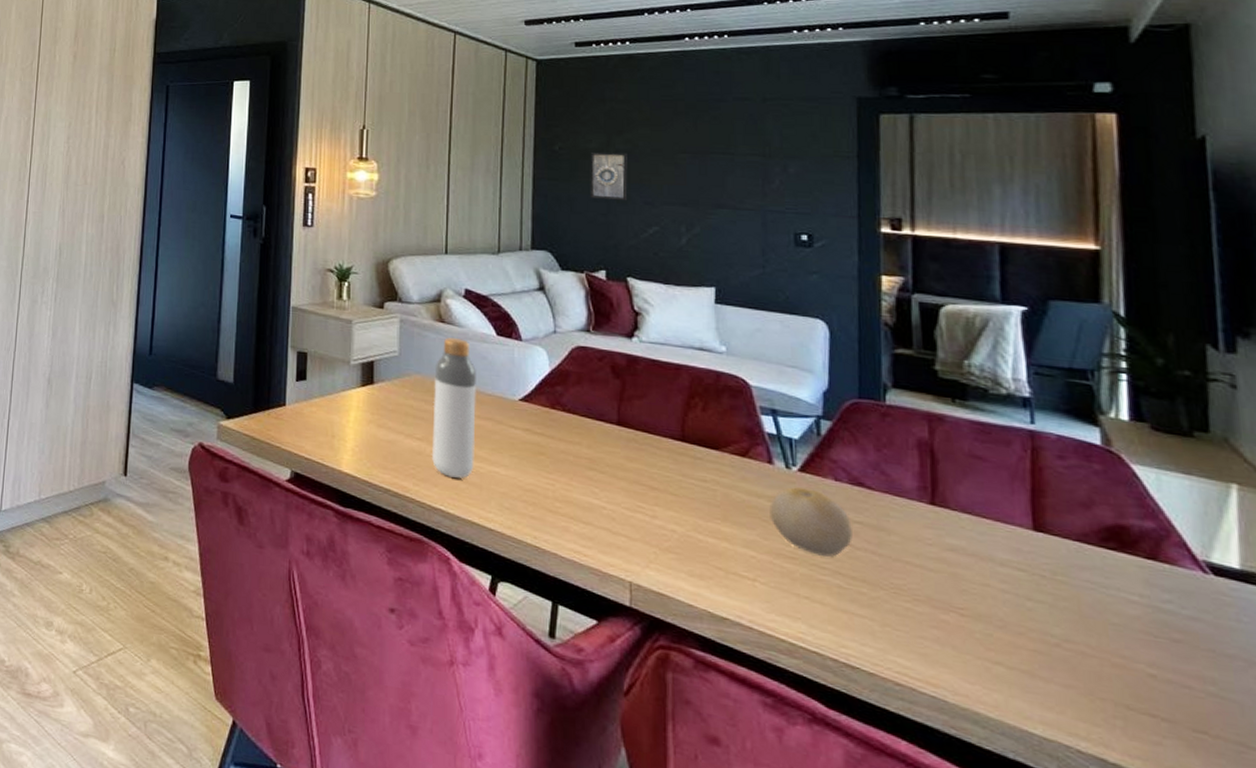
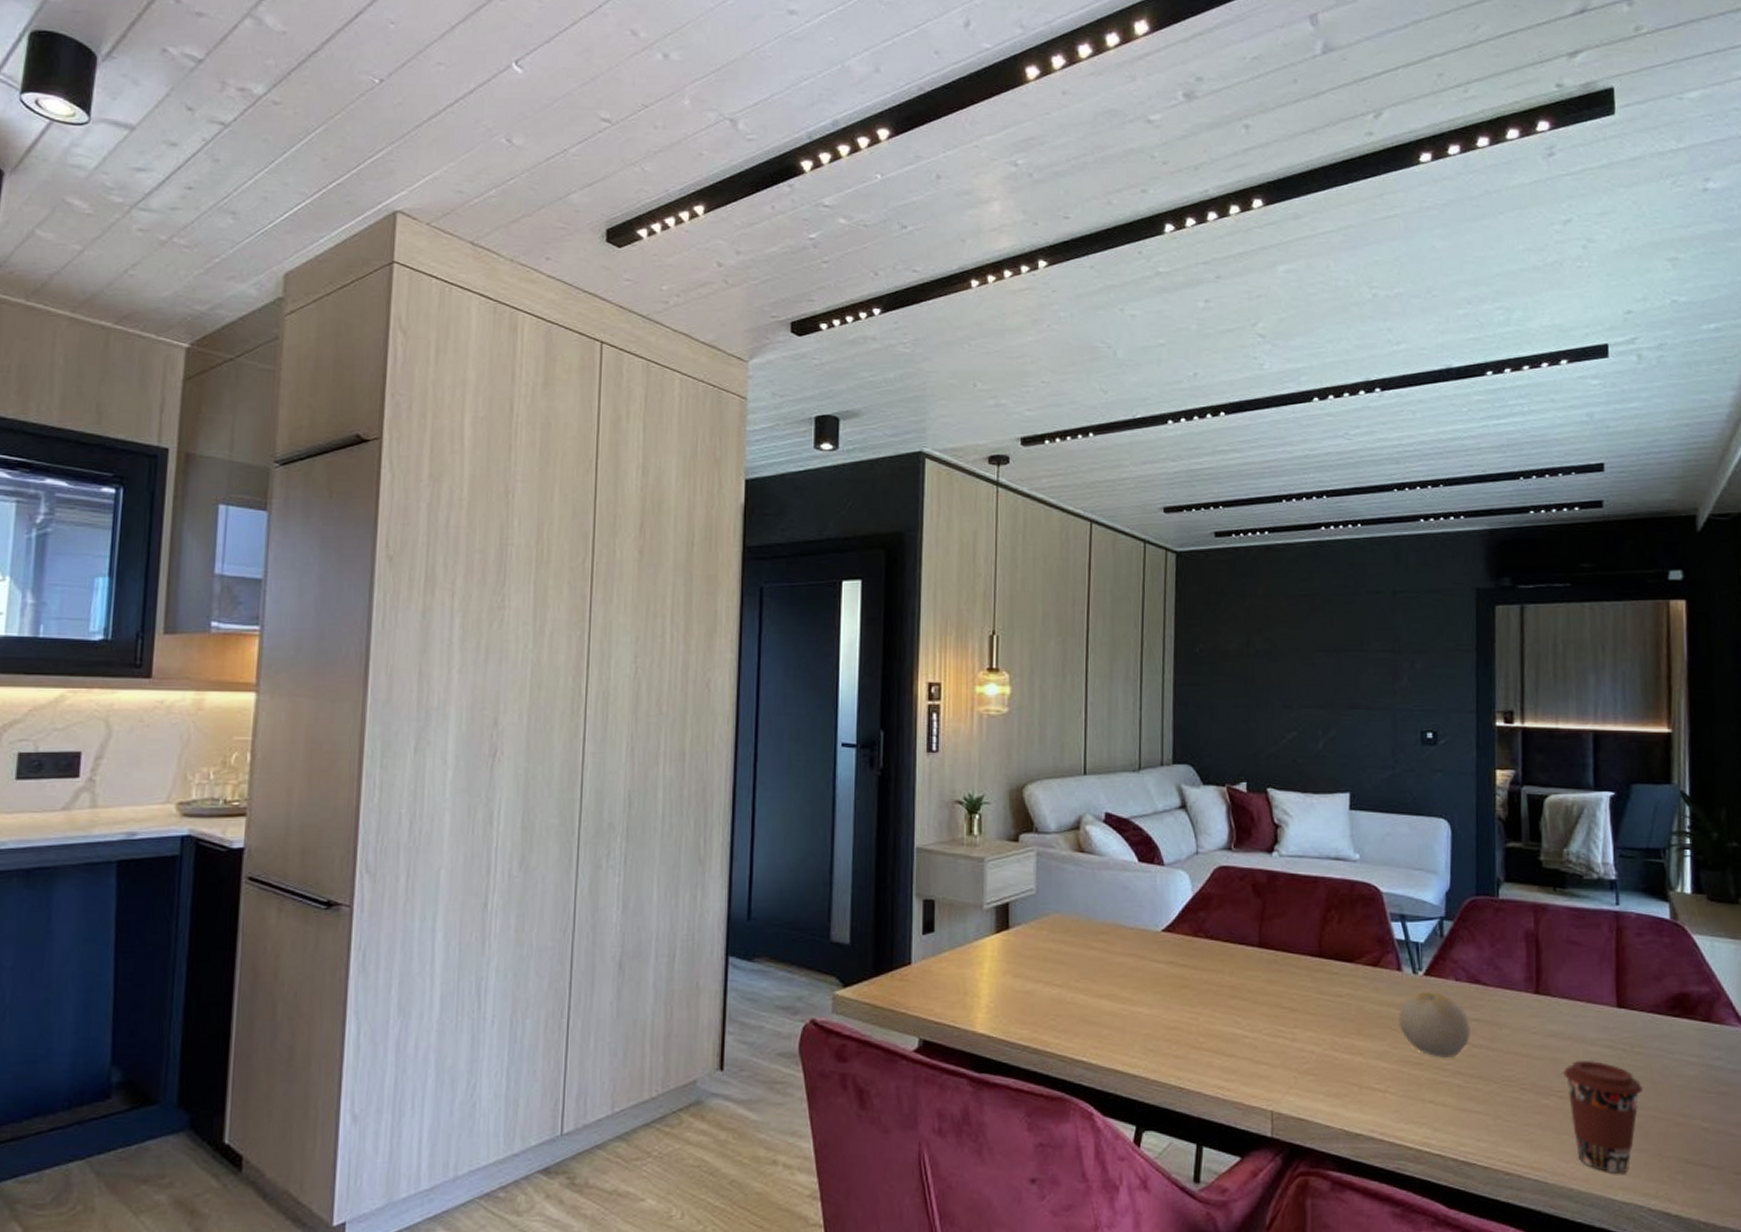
bottle: present [431,337,476,479] -> none [1072,869,1118,1024]
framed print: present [590,152,628,200] -> none [1230,653,1267,704]
coffee cup: none [966,580,1069,707] -> present [1563,1061,1644,1174]

